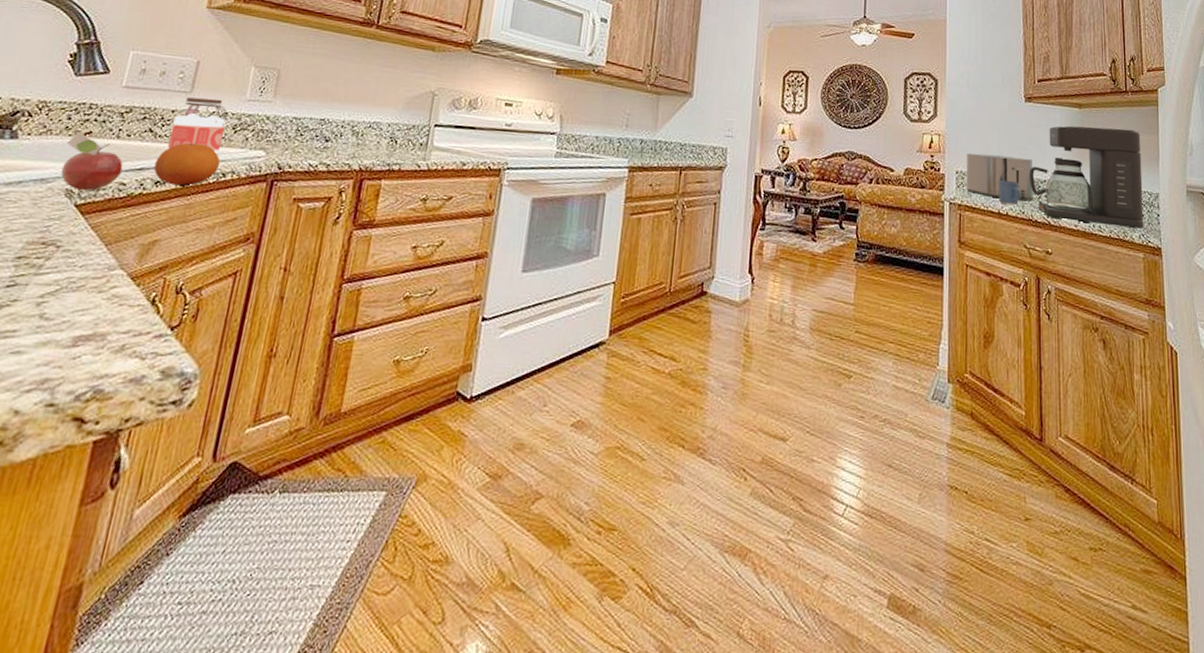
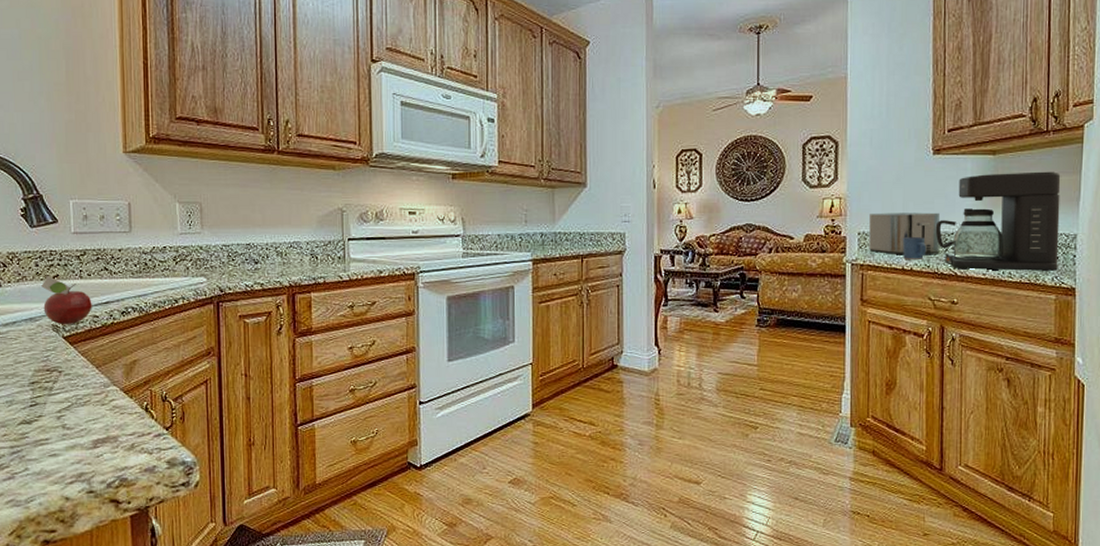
fruit: present [153,142,221,186] -> none [117,276,171,314]
jar: present [167,97,228,154] -> none [122,235,167,284]

